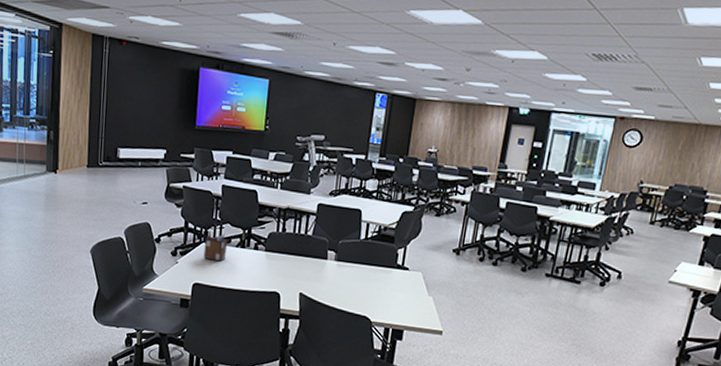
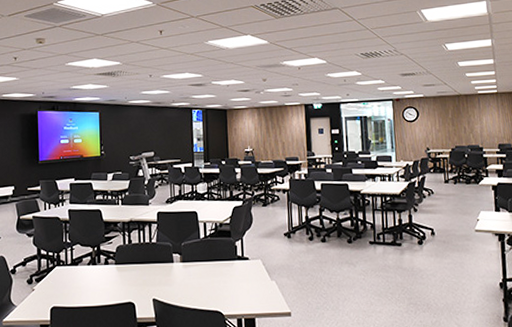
desk organizer: present [203,231,228,262] -> none [58,254,80,282]

